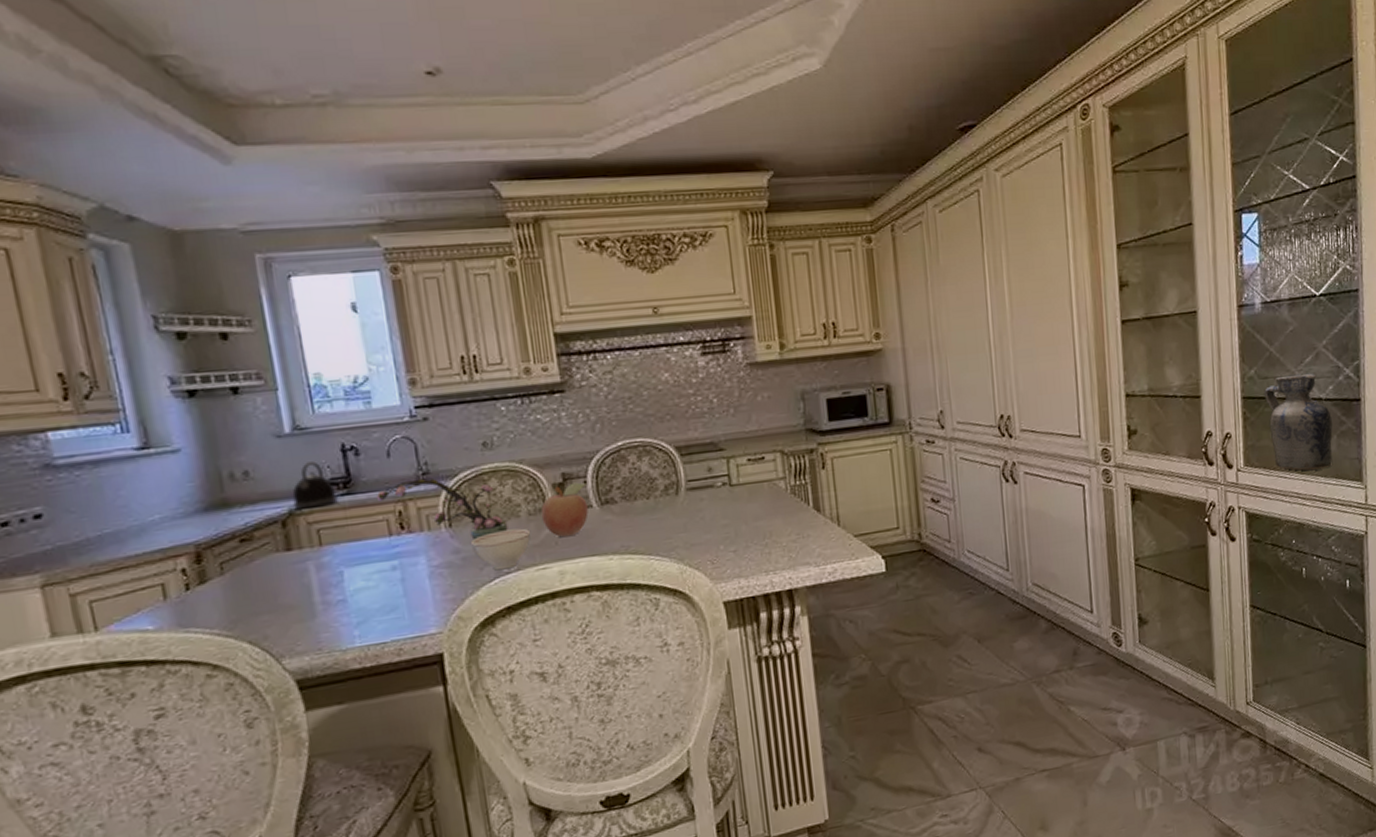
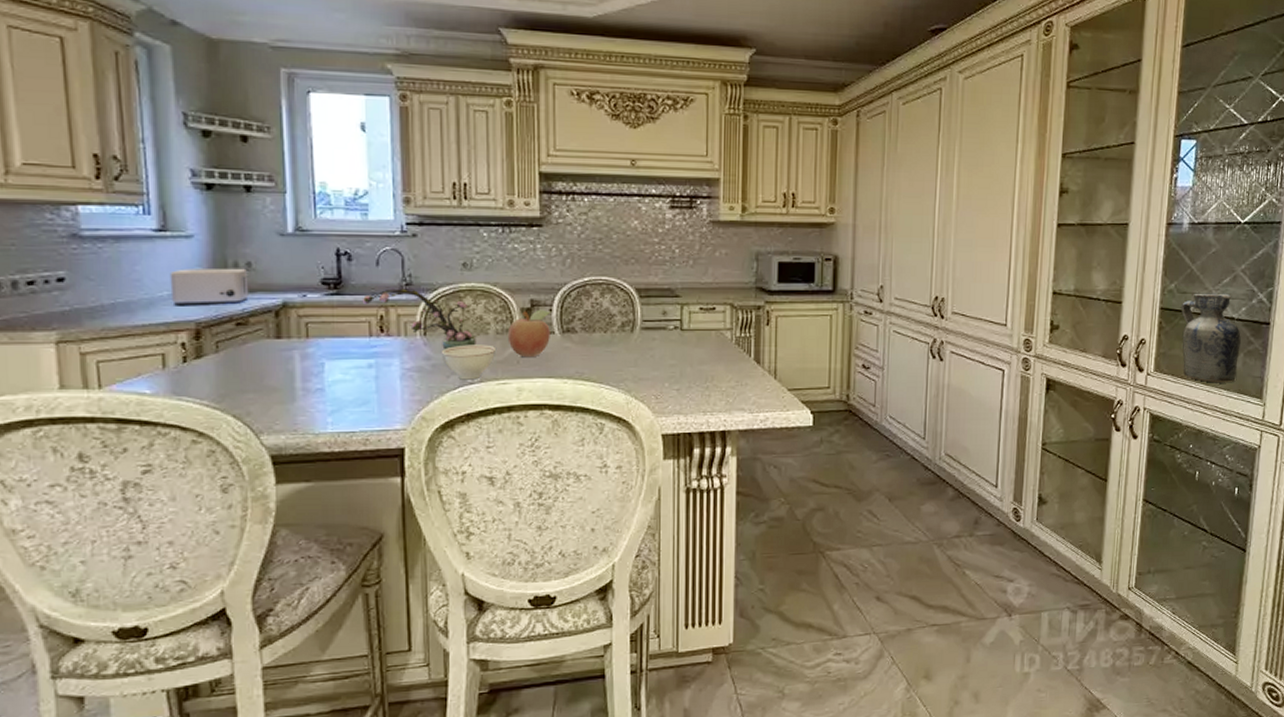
toaster: none [159,478,251,530] -> present [169,268,249,306]
kettle: present [292,461,339,510] -> none [286,261,329,303]

